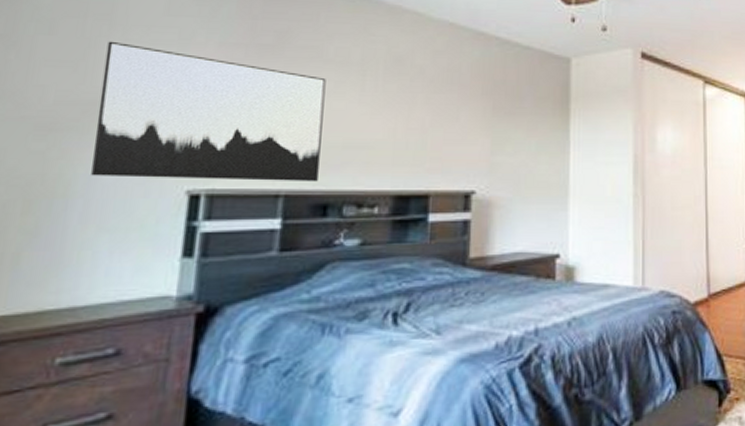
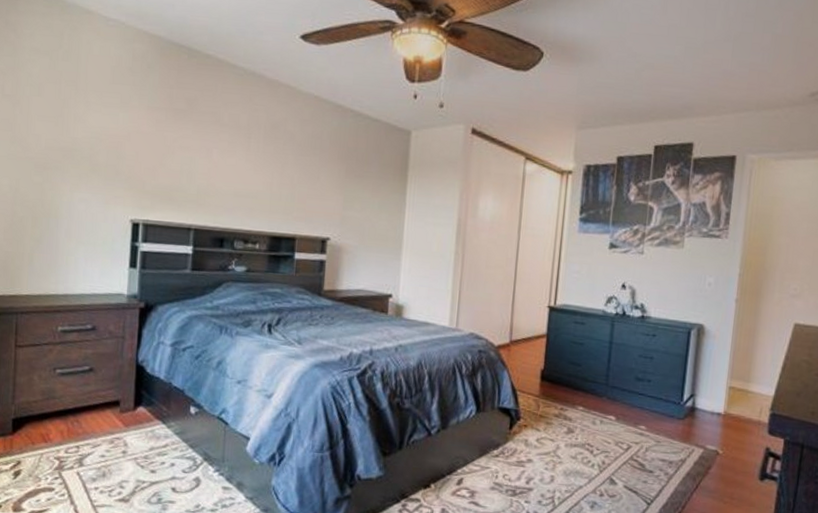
wall art: present [91,41,326,182] -> none [71,102,222,221]

